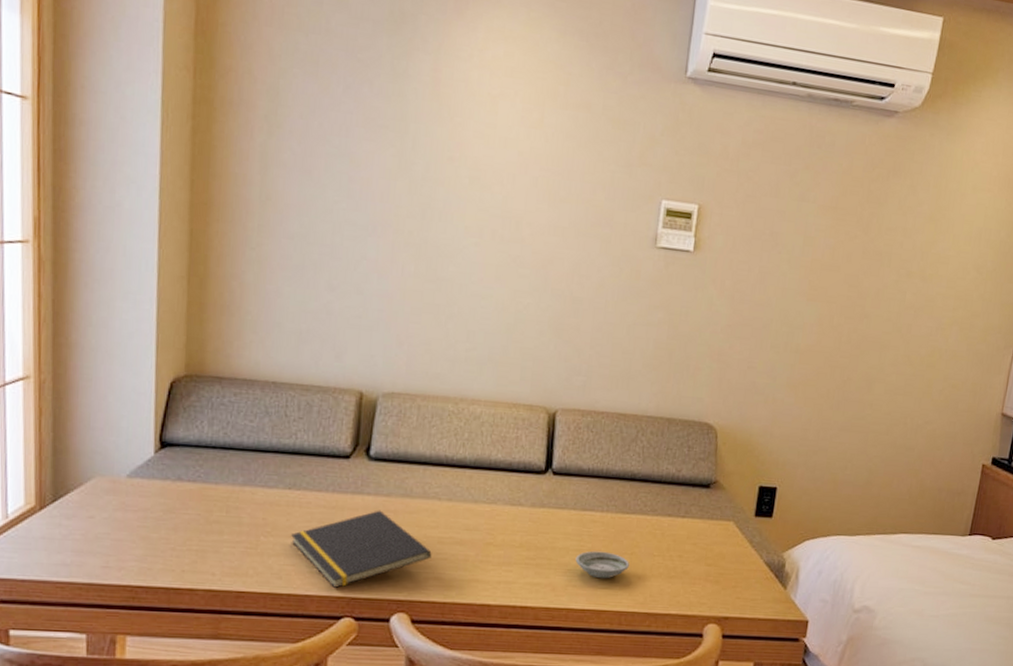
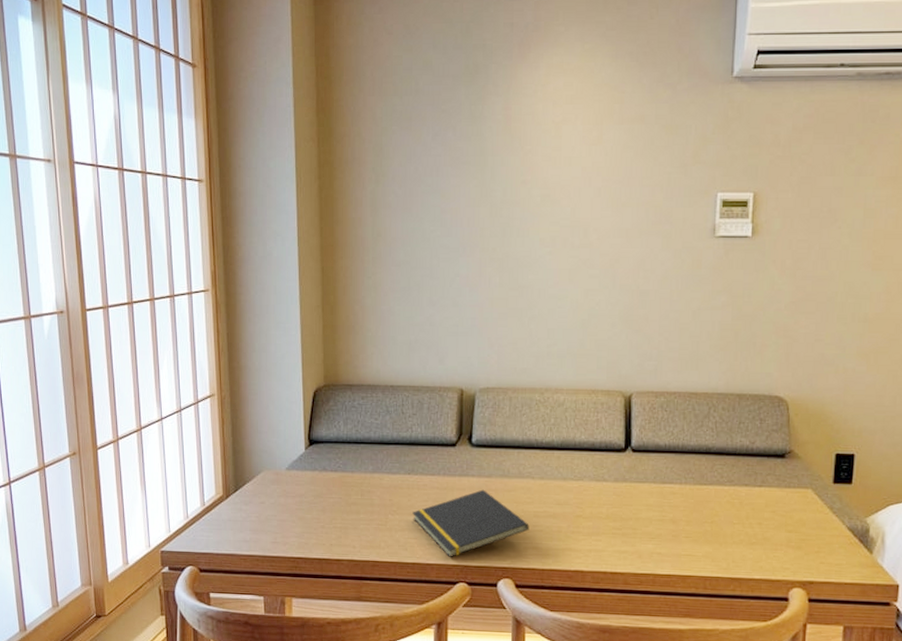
saucer: present [575,551,629,579] -> none [658,520,710,546]

